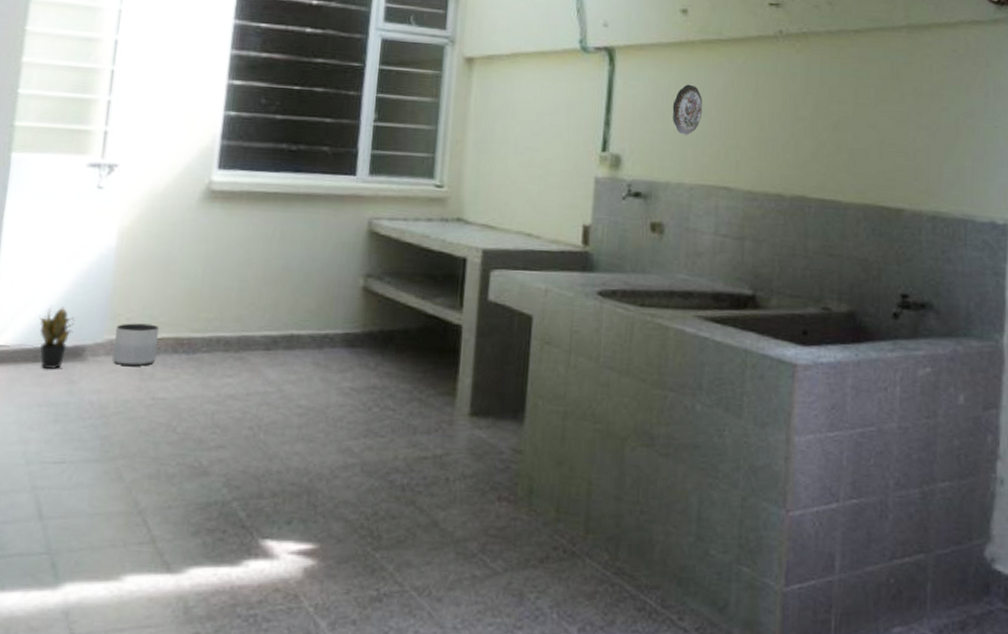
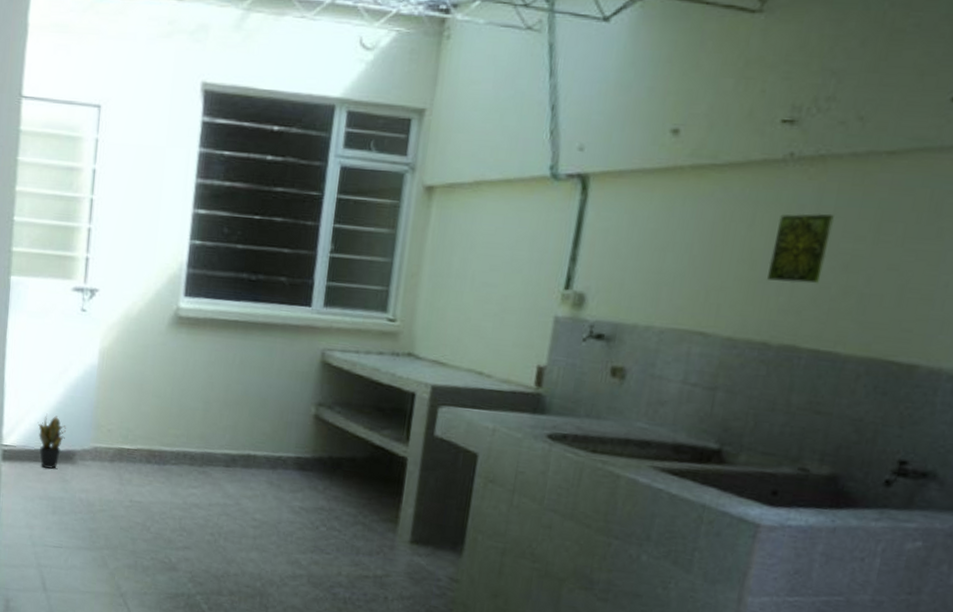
planter: present [112,323,160,366] -> none [96,433,135,472]
decorative plate: present [672,84,703,135] -> none [648,216,686,274]
decorative tile: none [774,81,820,141] -> present [767,213,834,284]

